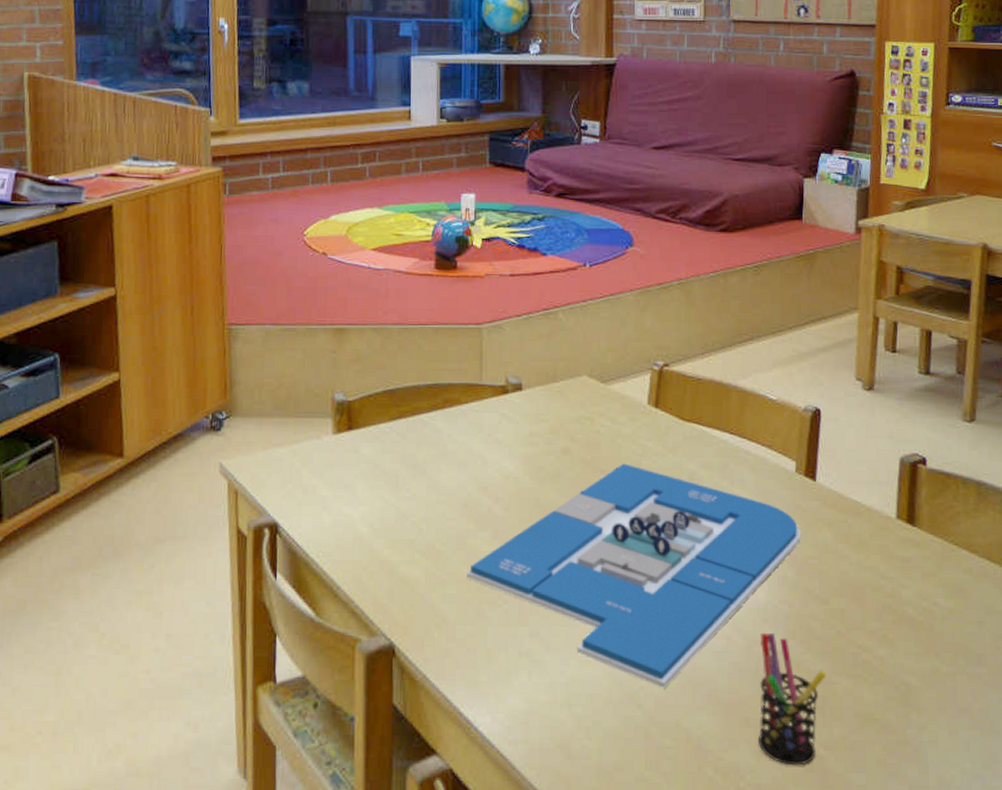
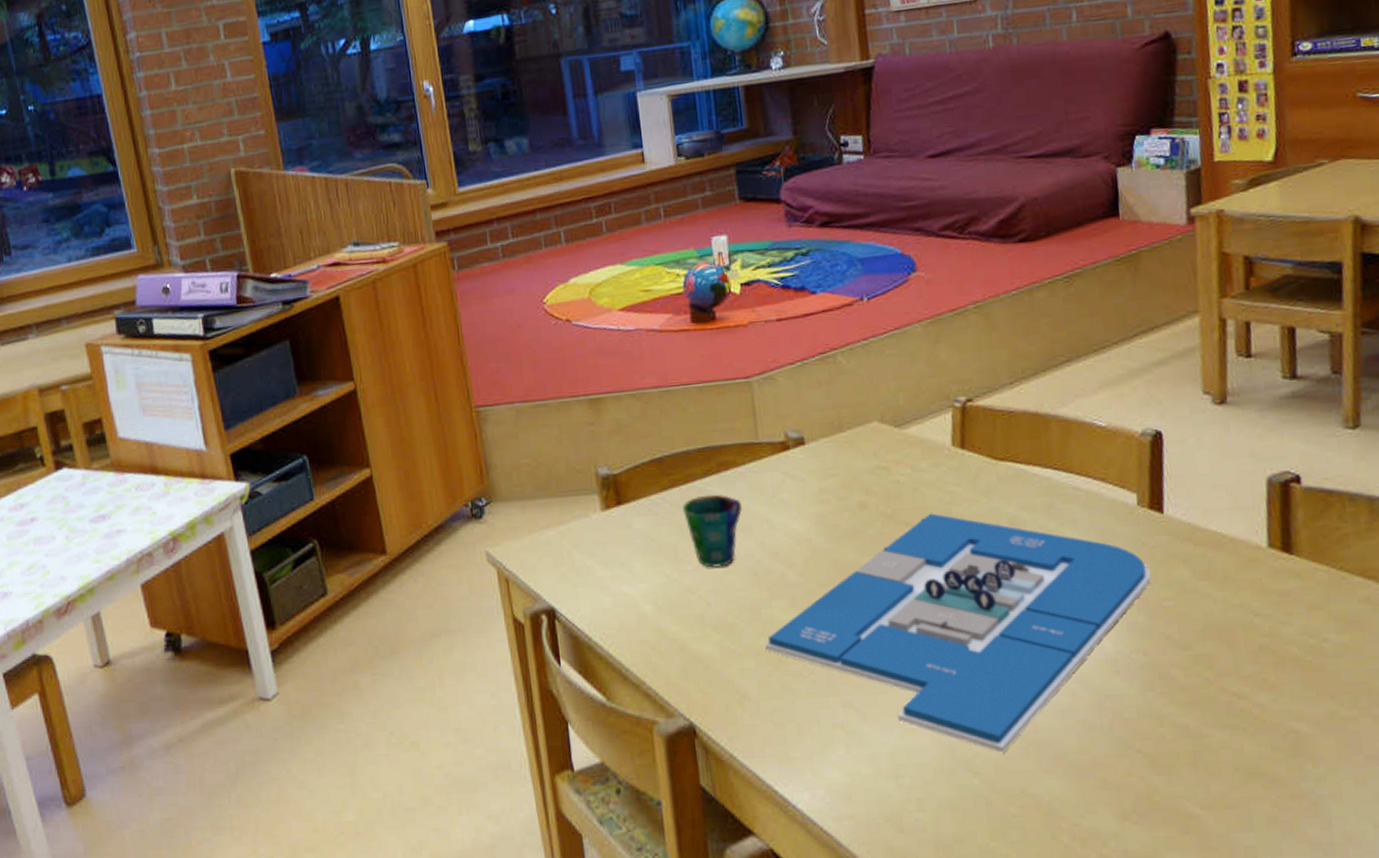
cup: none [406,428,461,497] -> present [682,494,743,568]
pen holder: present [758,632,827,766] -> none [1112,685,1196,829]

